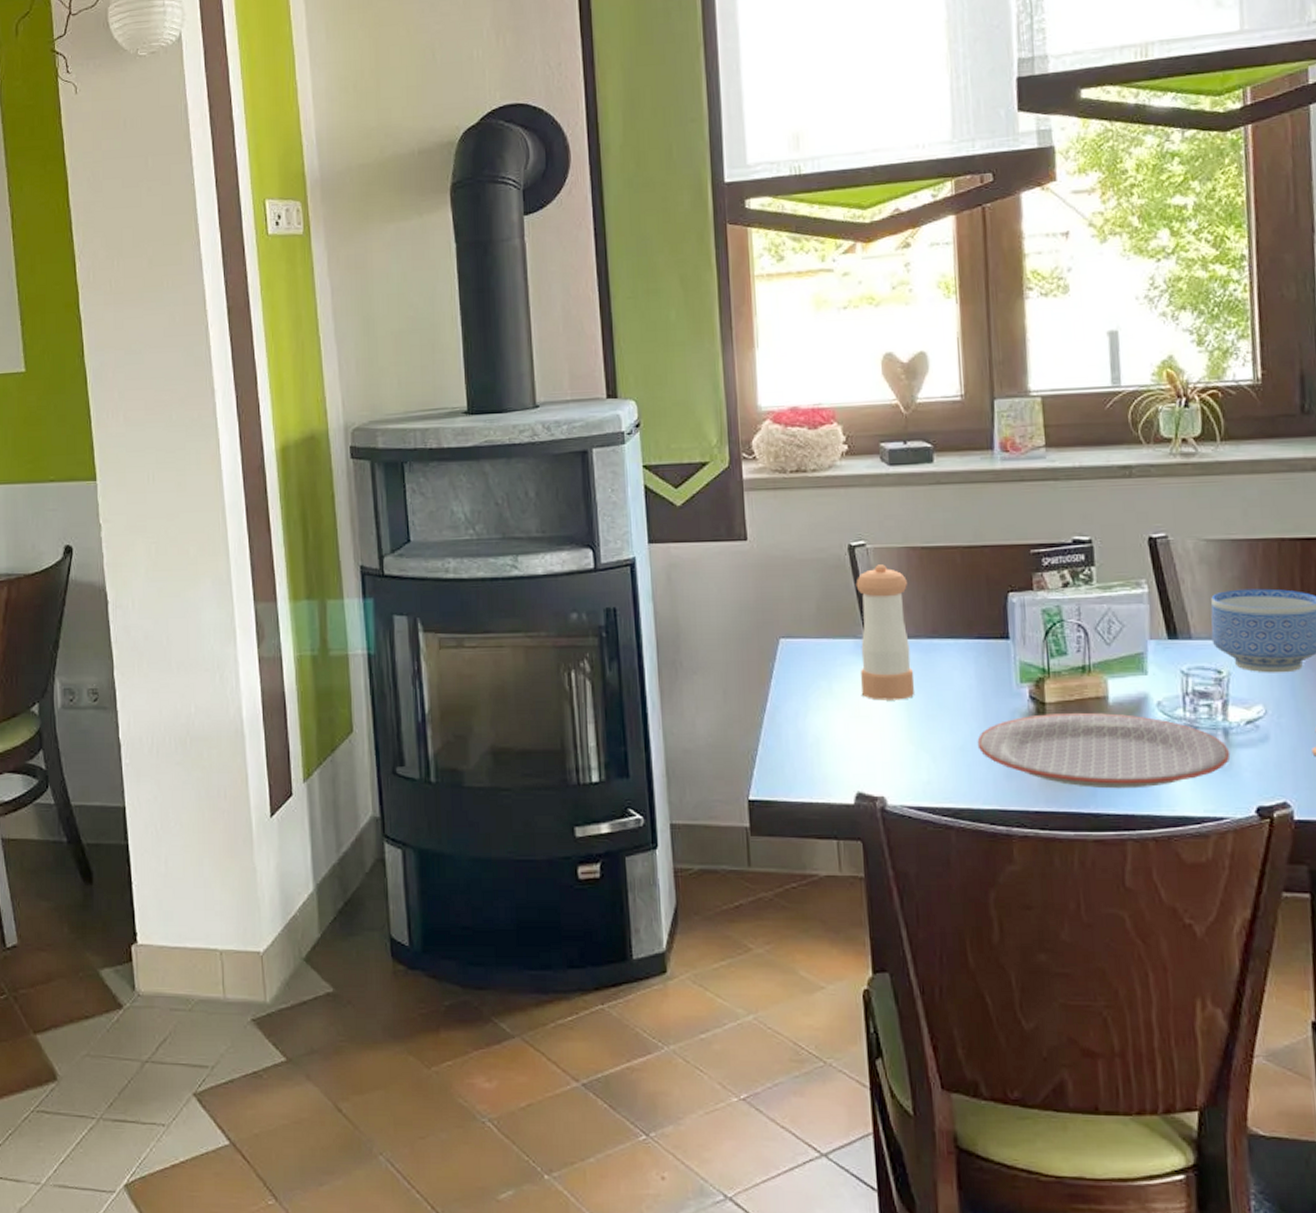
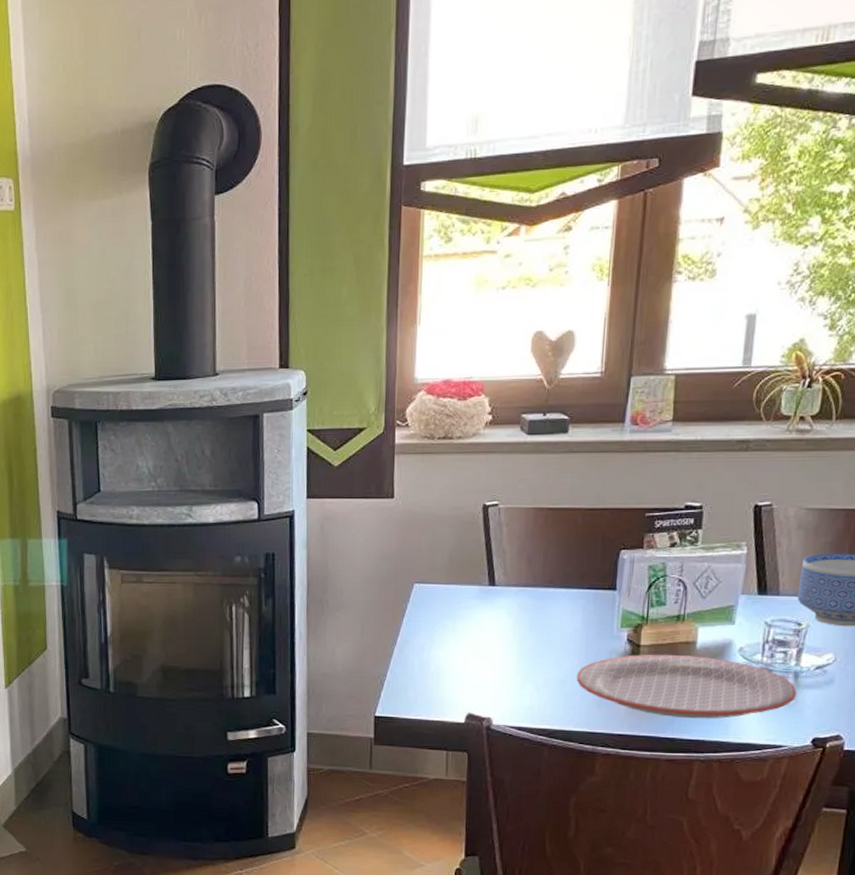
pepper shaker: present [856,564,915,701] -> none [481,522,532,639]

